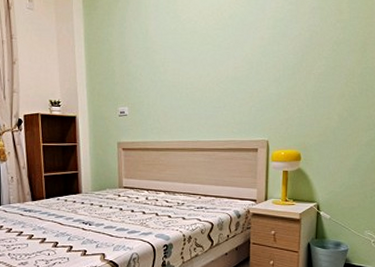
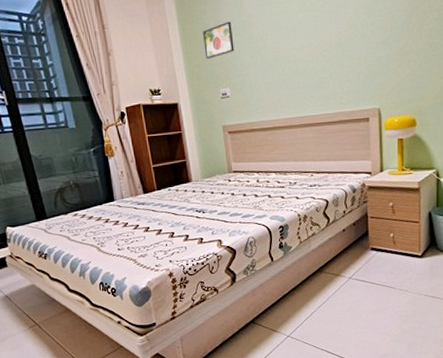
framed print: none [107,45,136,78] -> present [203,21,235,59]

